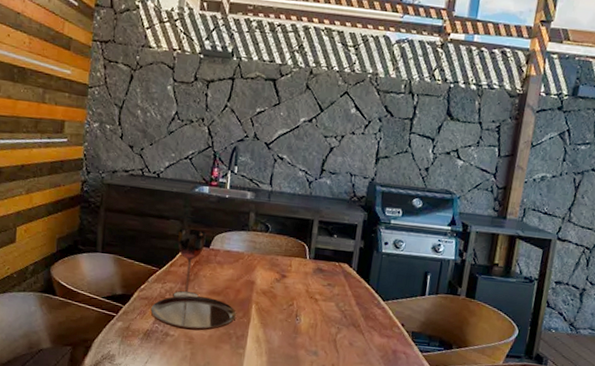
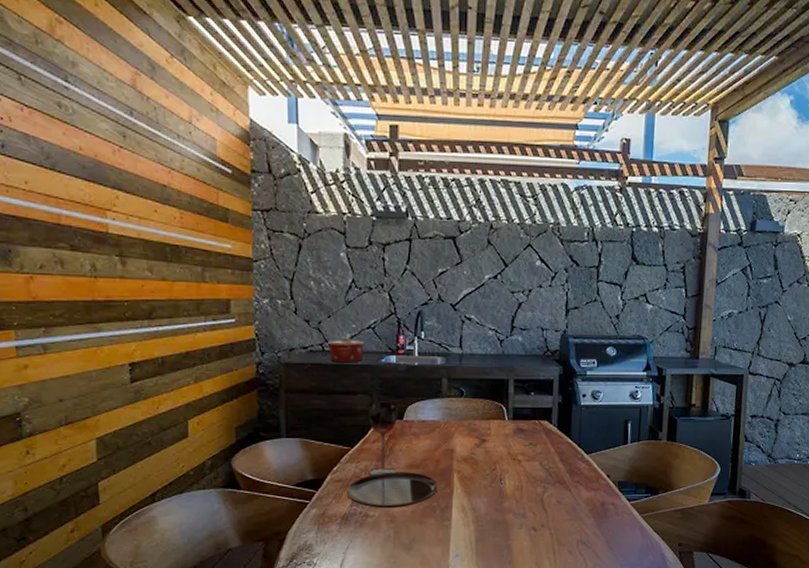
casserole: none [147,165,182,190] -> present [327,337,365,364]

